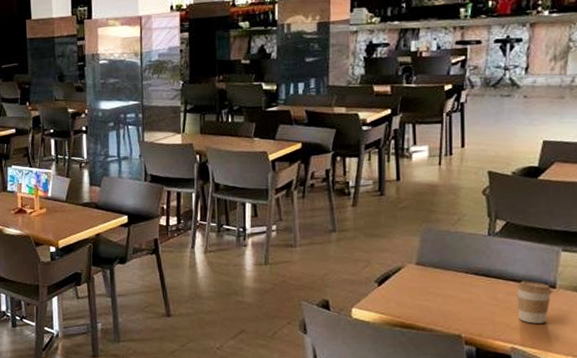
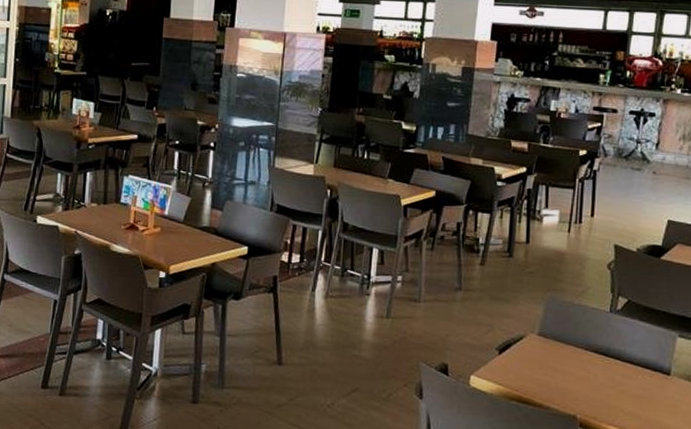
coffee cup: present [517,280,552,324] -> none [632,364,667,412]

